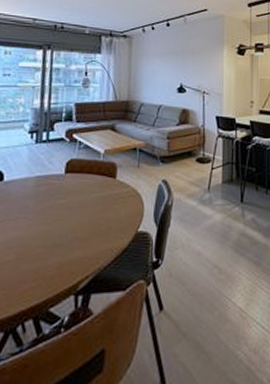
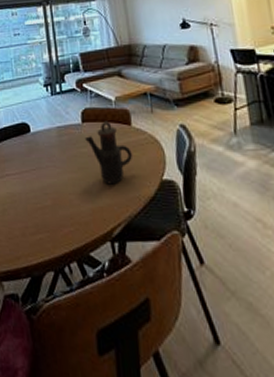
teapot: none [65,173,112,237] -> present [85,121,132,185]

